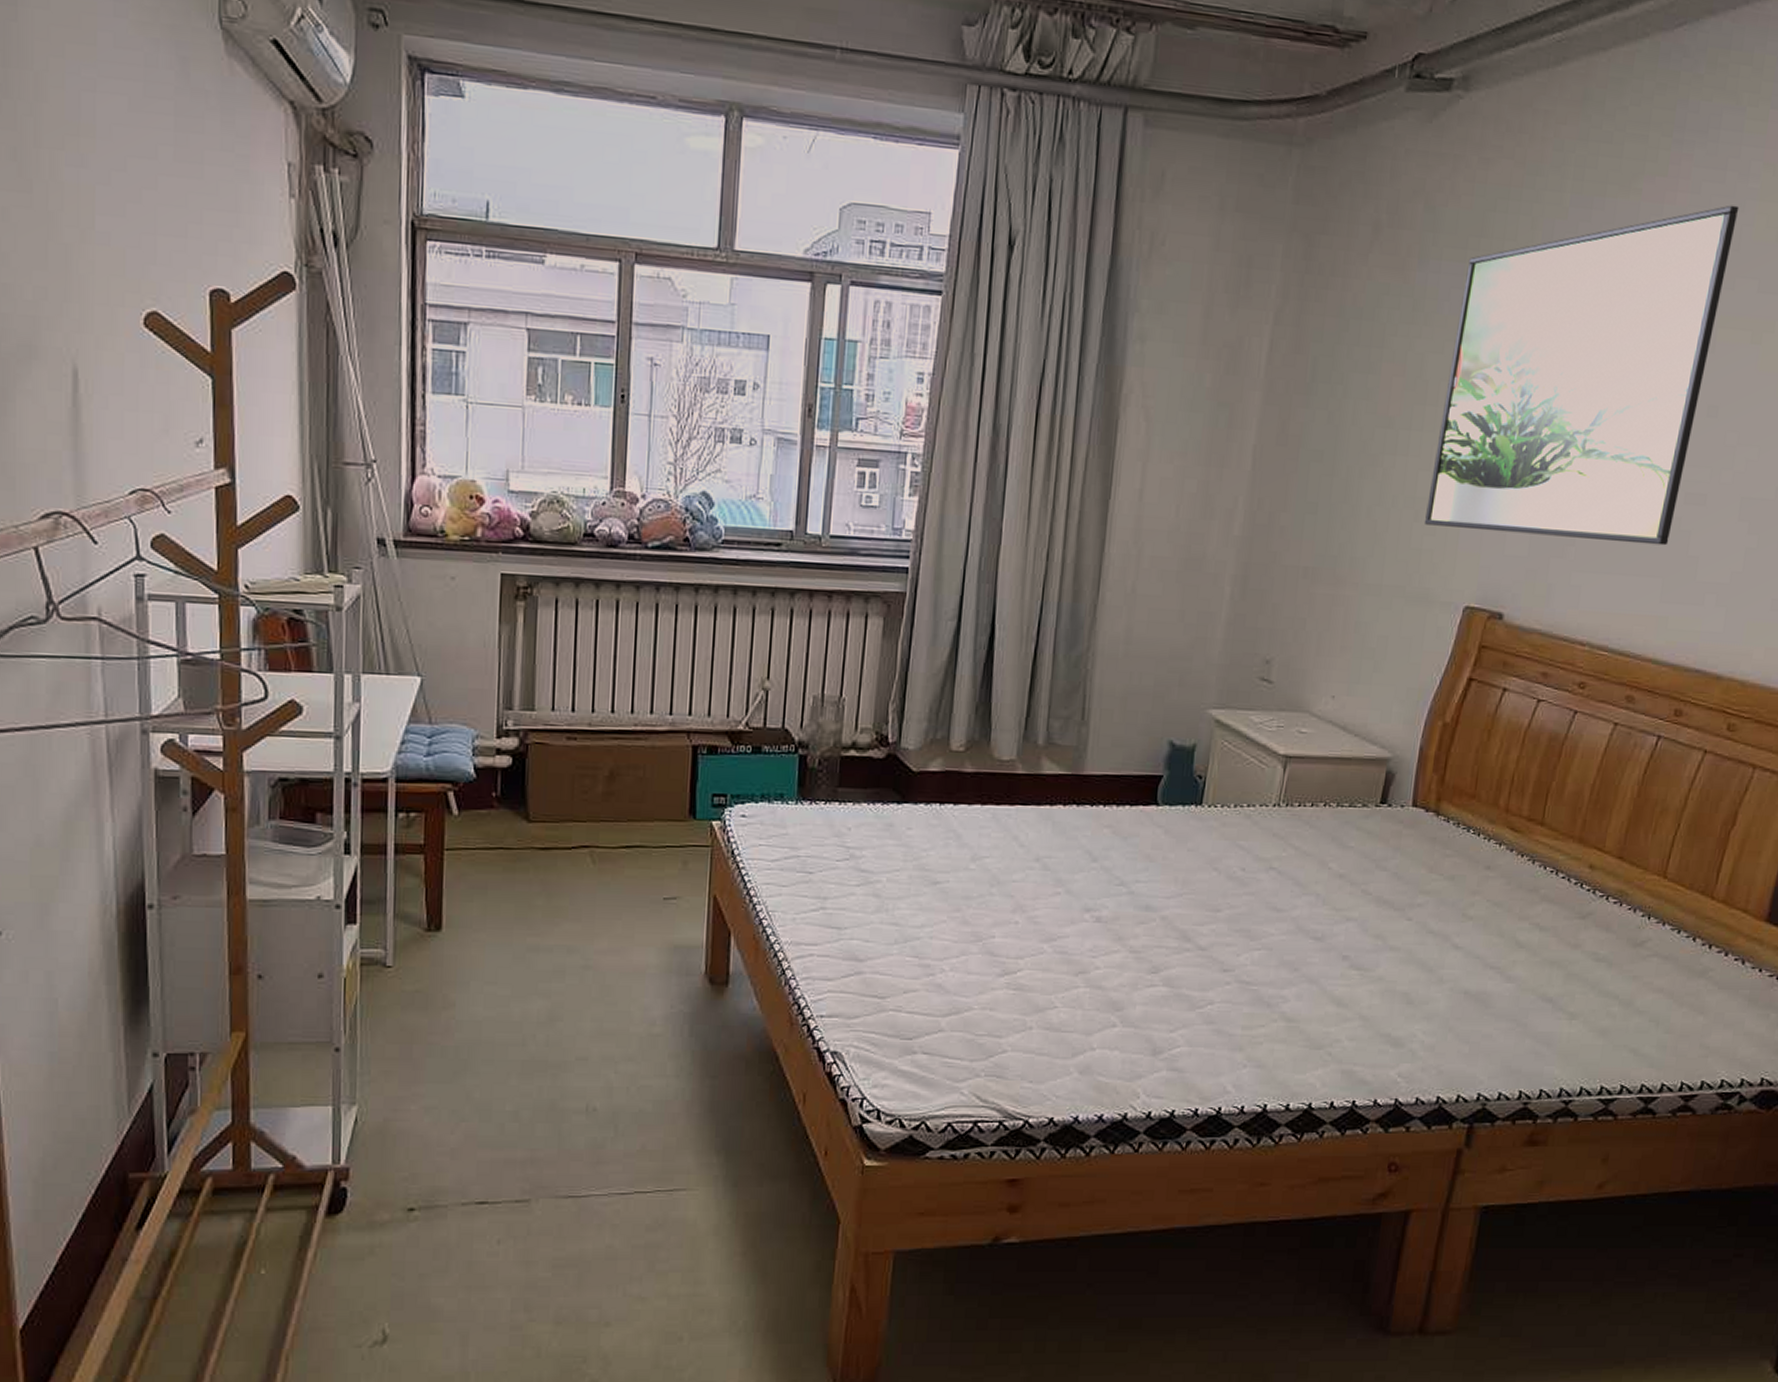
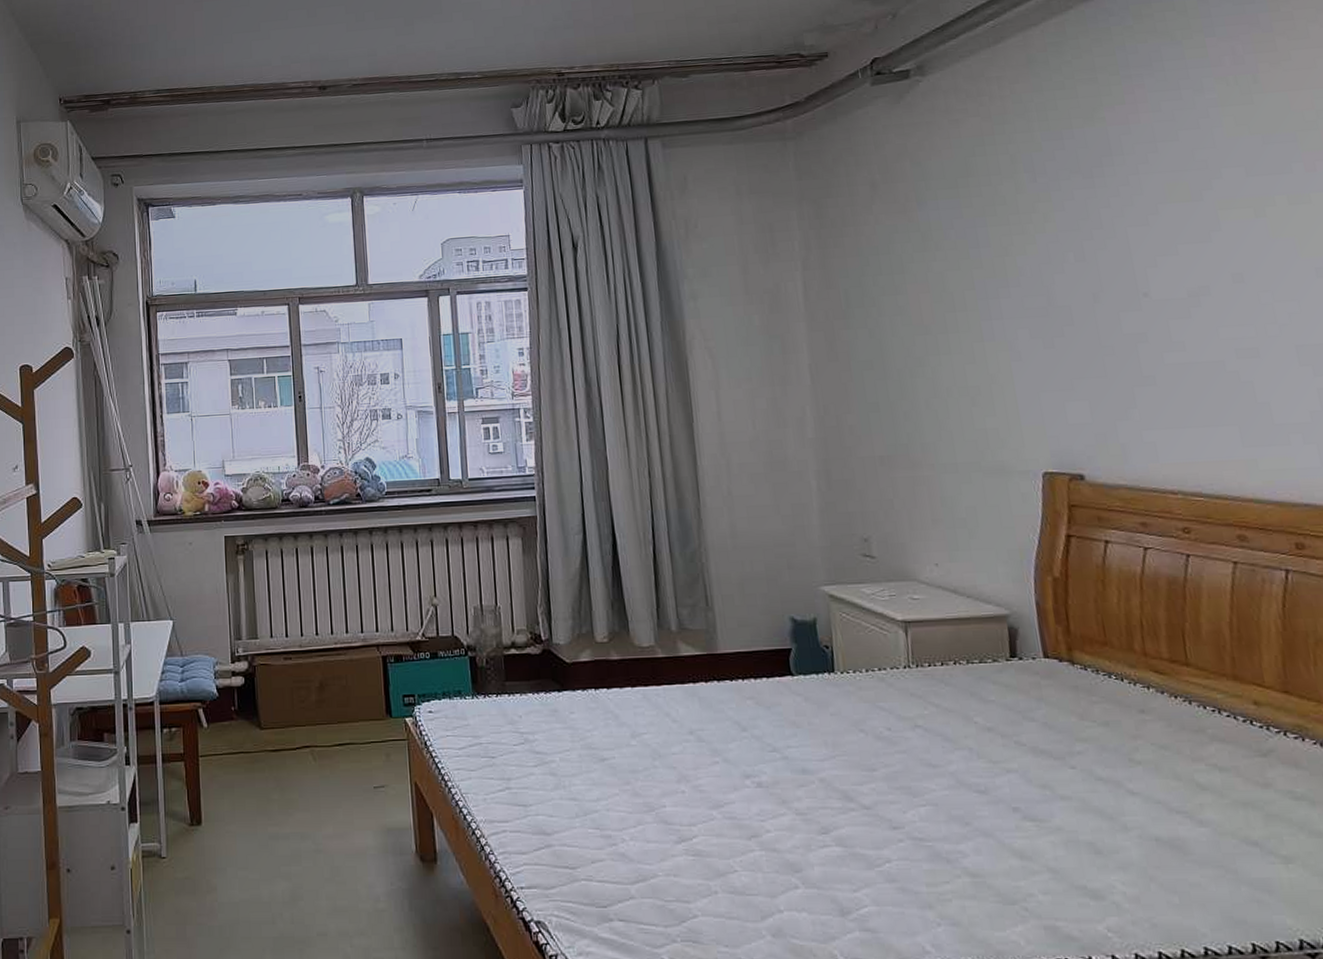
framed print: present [1424,205,1740,546] -> none [962,114,1233,408]

